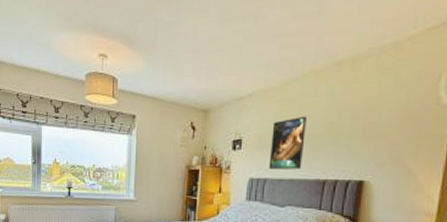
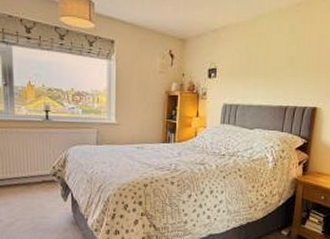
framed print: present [268,116,307,170] -> none [240,49,272,97]

